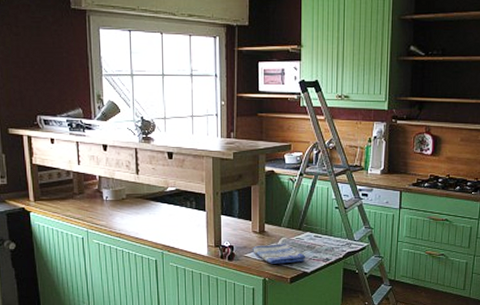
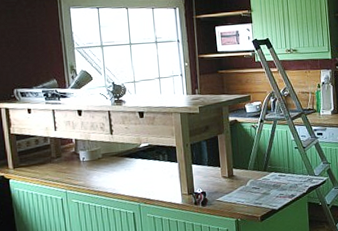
dish towel: present [251,243,306,264] -> none [223,184,273,205]

